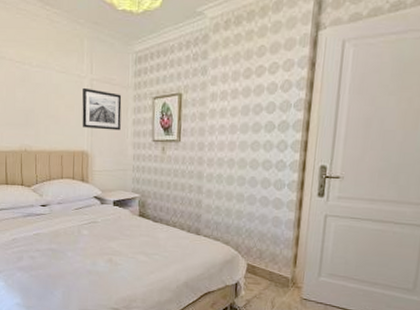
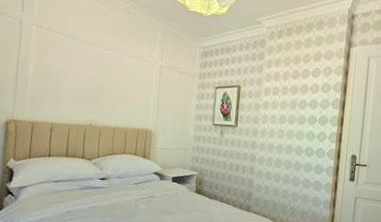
wall art: present [82,87,122,131] -> none [148,72,188,113]

